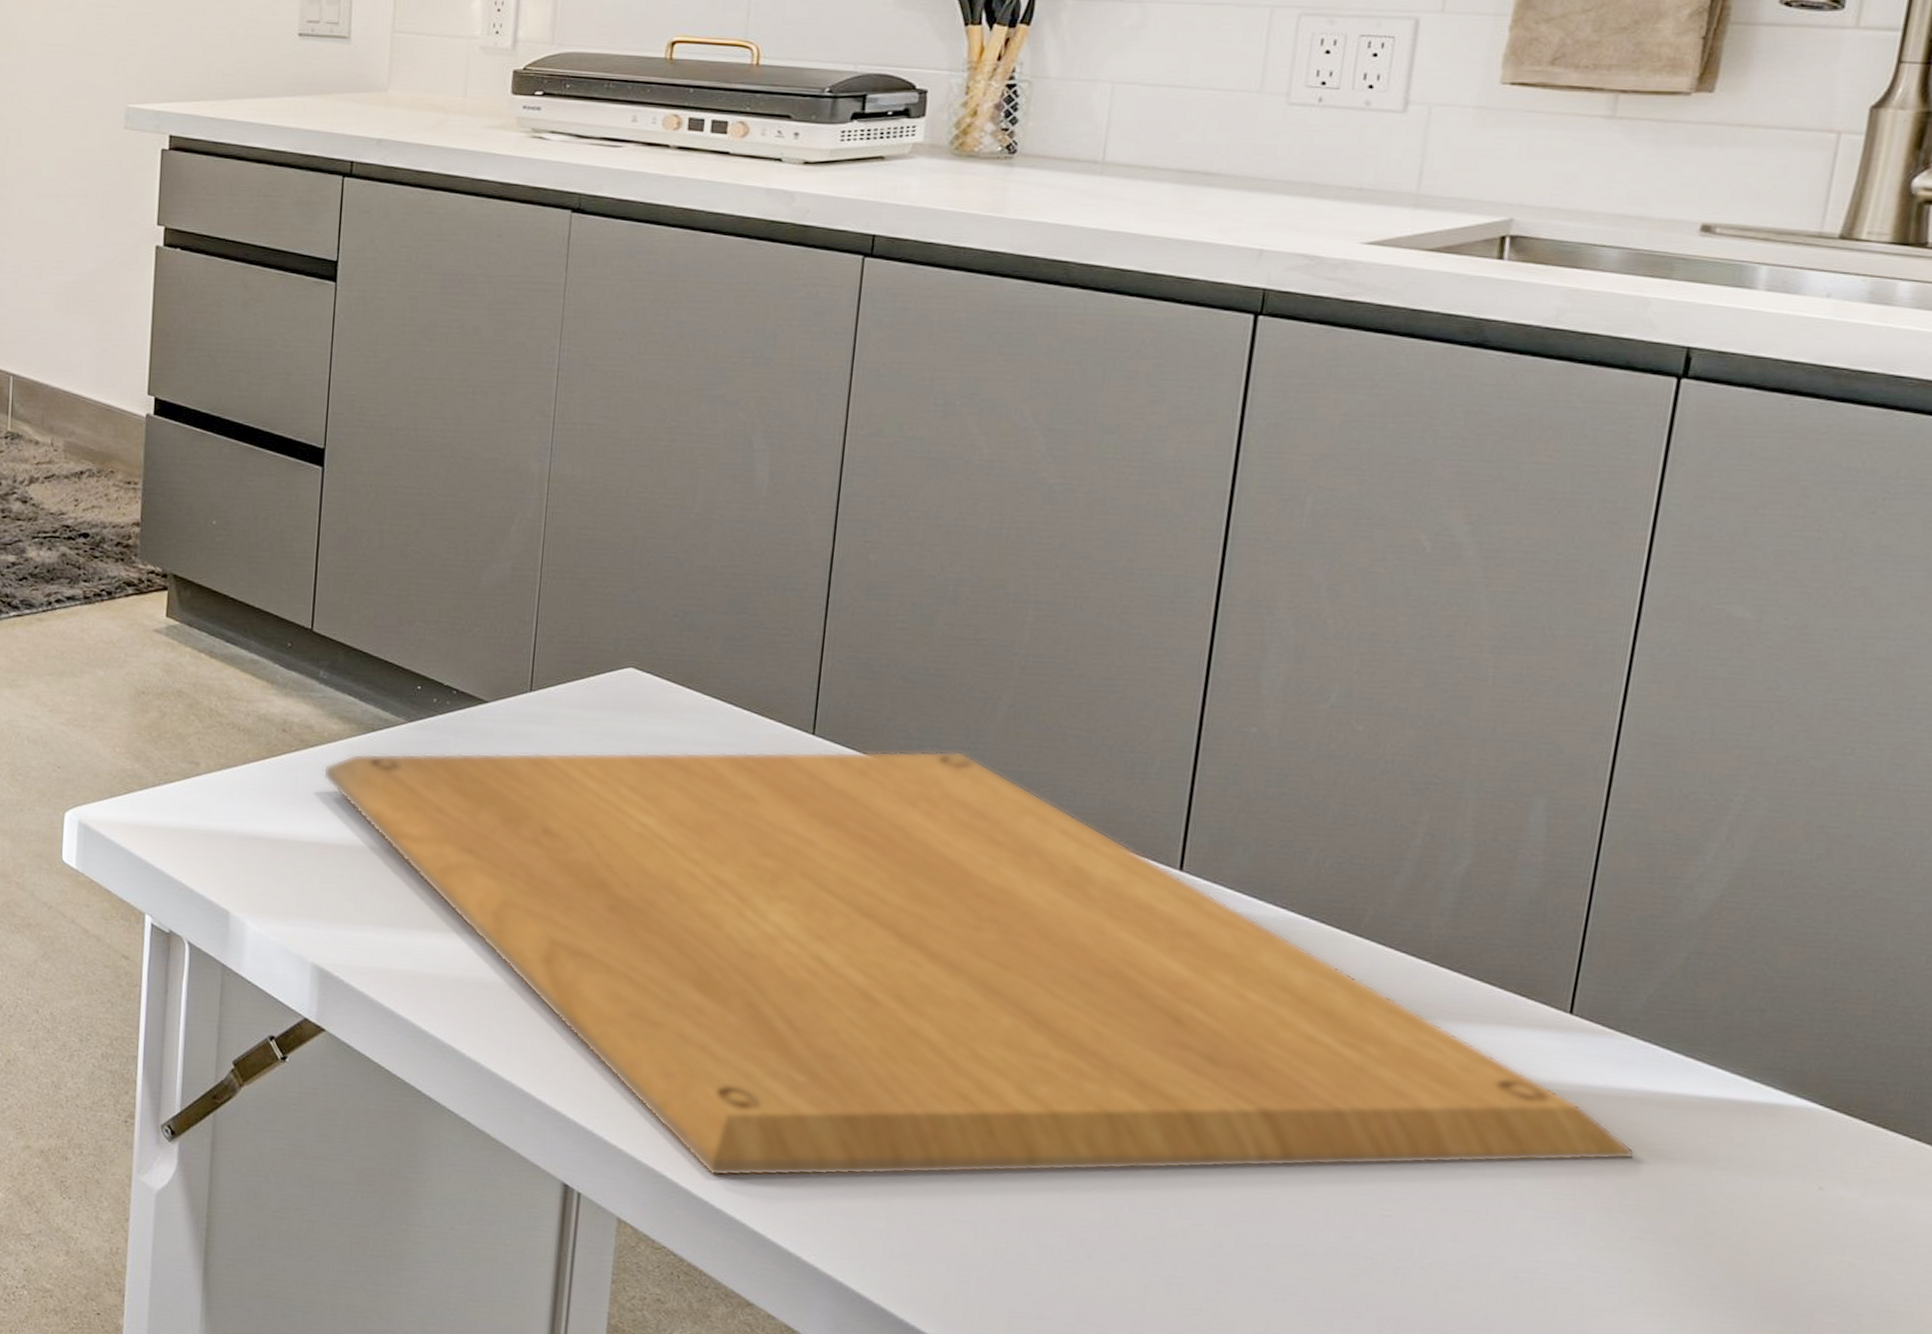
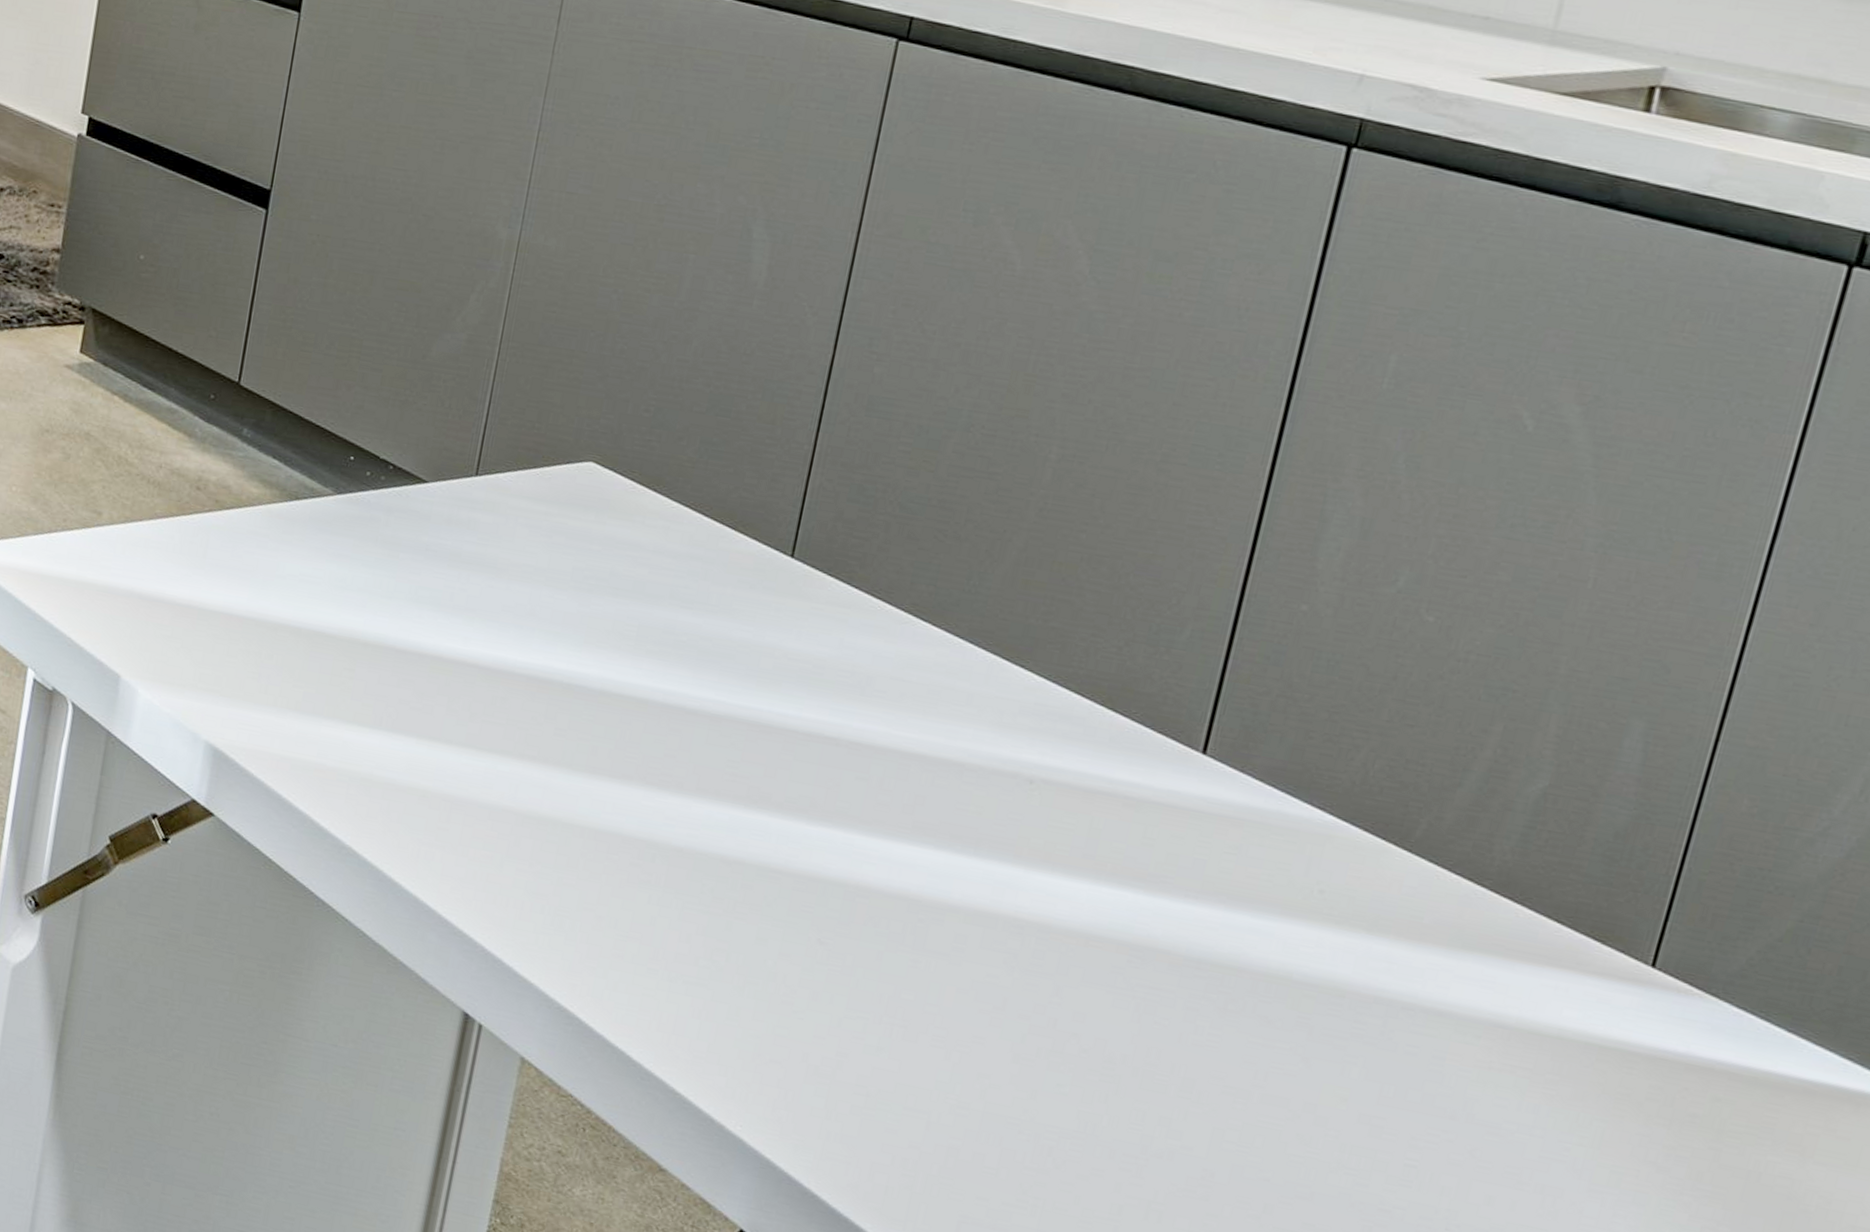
chopping board: present [322,751,1636,1176] -> none [236,521,1717,1139]

